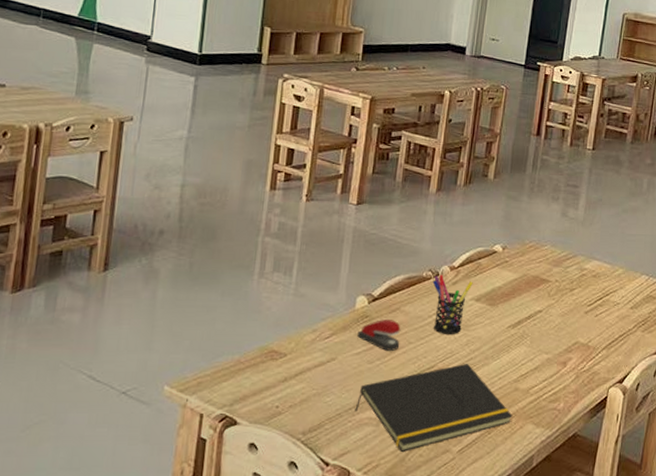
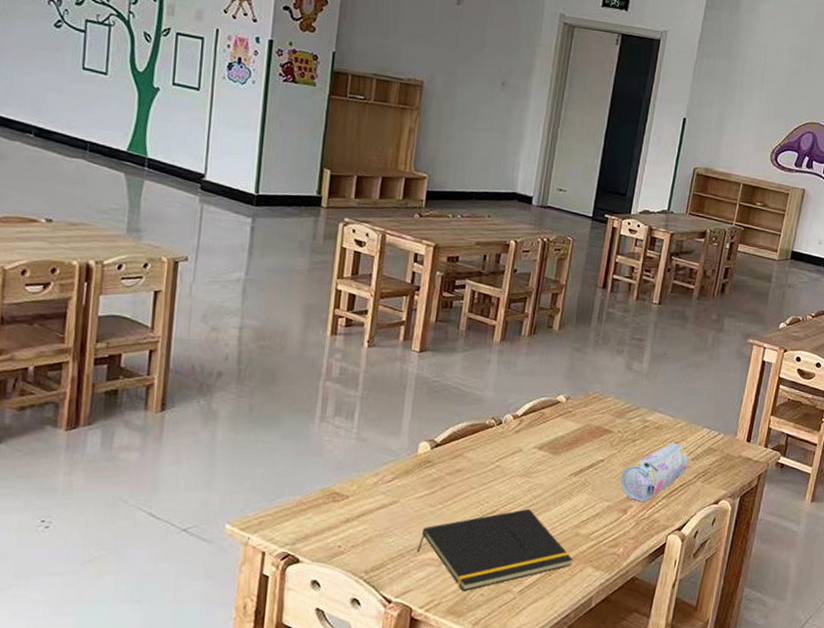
stapler: present [357,319,401,351] -> none [420,465,464,495]
pen holder: present [432,274,473,334] -> none [495,422,536,481]
pencil case: none [559,290,628,354] -> present [621,442,689,502]

